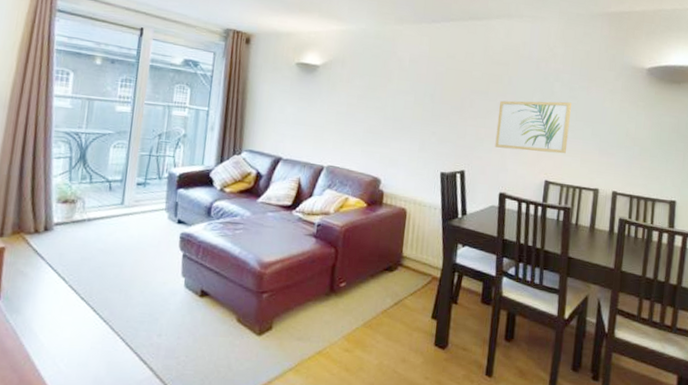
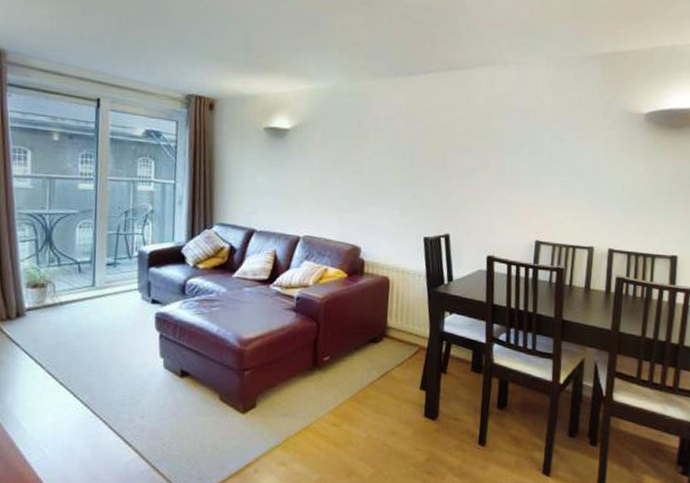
wall art: present [495,100,572,154] -> none [481,154,564,211]

